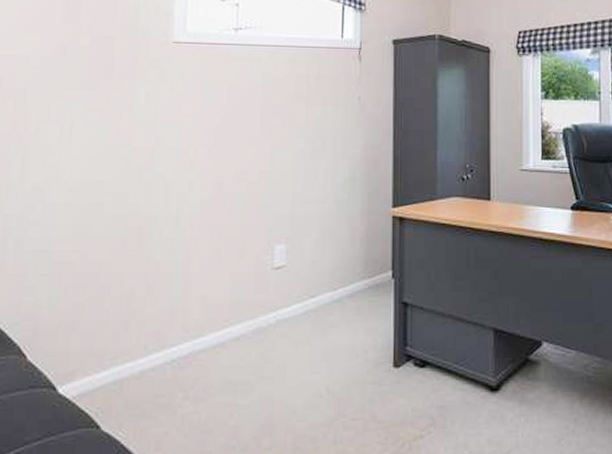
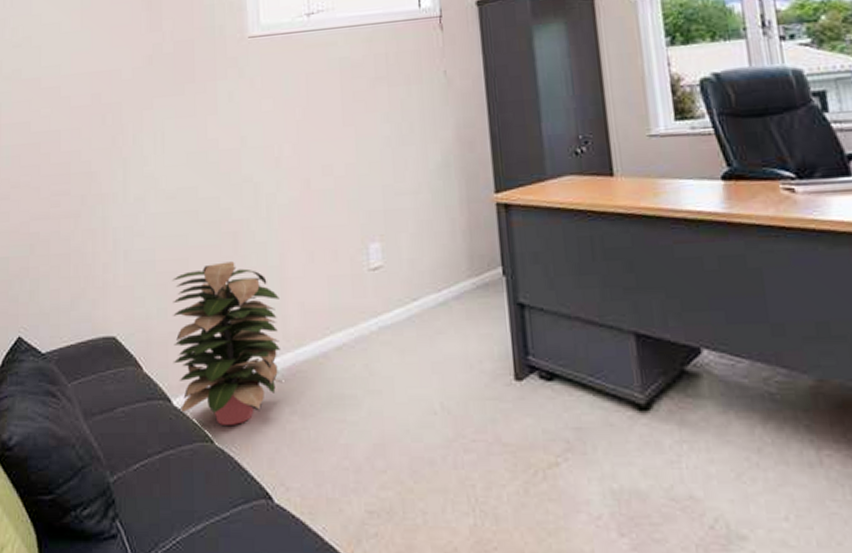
decorative plant: none [61,255,182,411] -> present [172,261,283,425]

